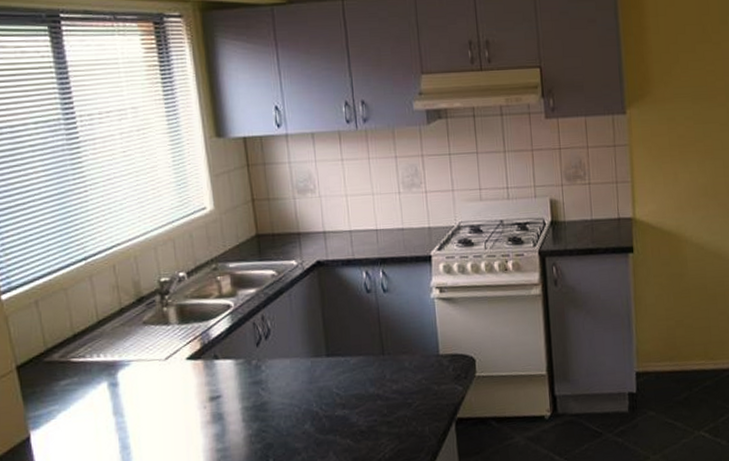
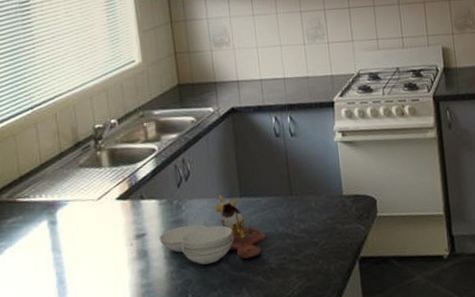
cutting board: none [236,354,355,428] -> present [159,194,266,265]

